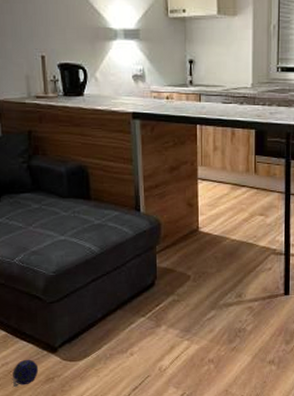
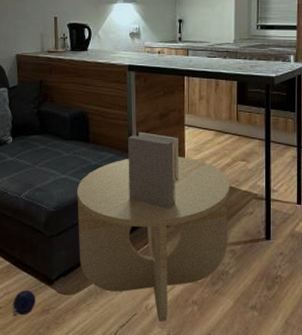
side table: none [79,213,247,383] -> present [77,157,230,323]
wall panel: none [134,187,193,268] -> present [127,132,179,209]

